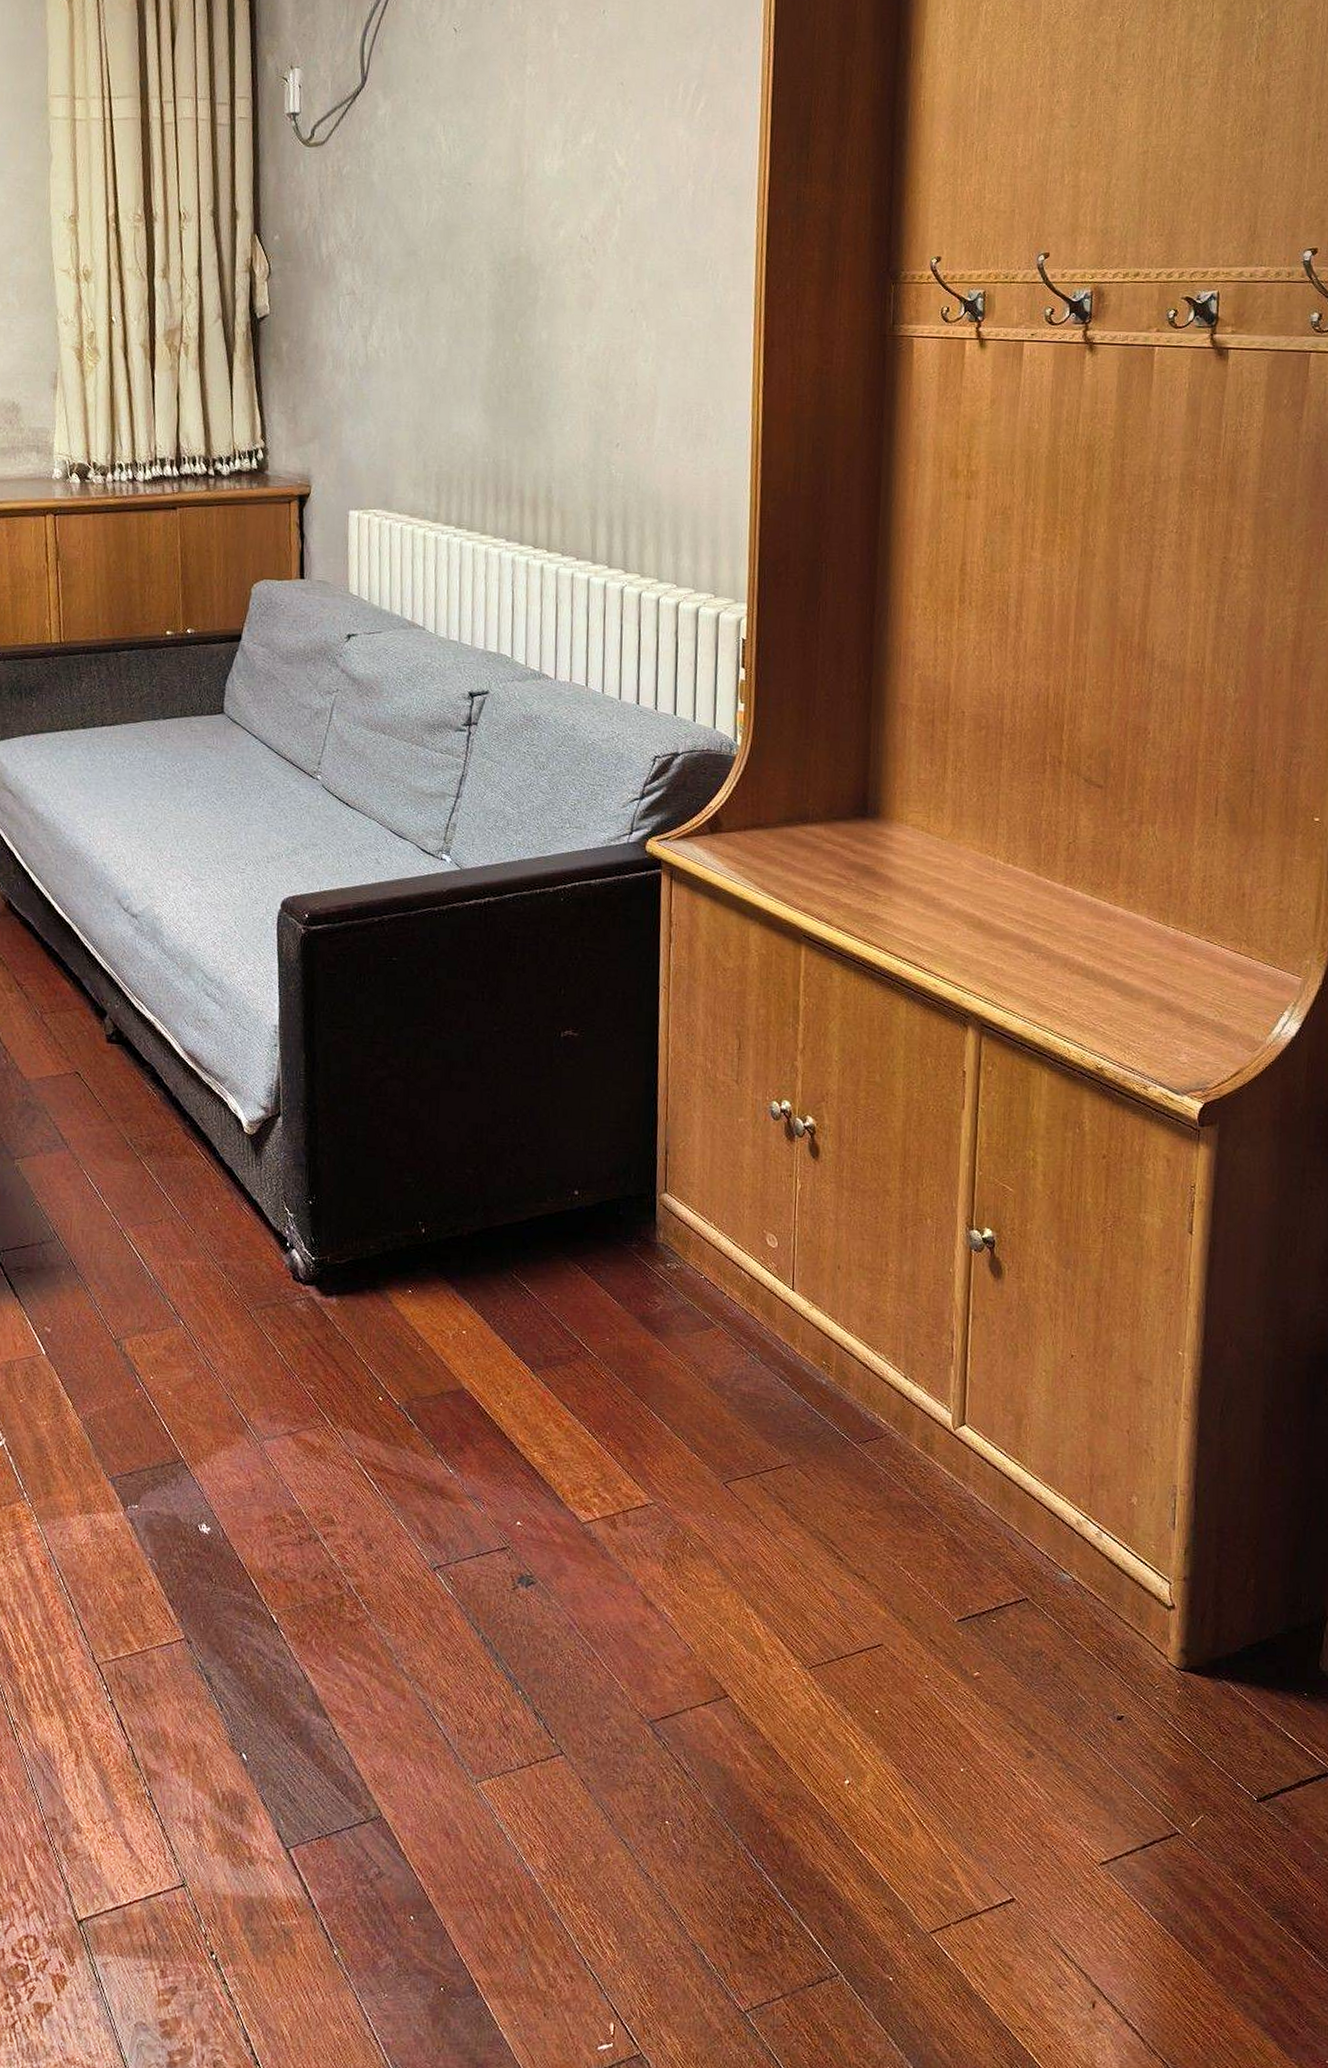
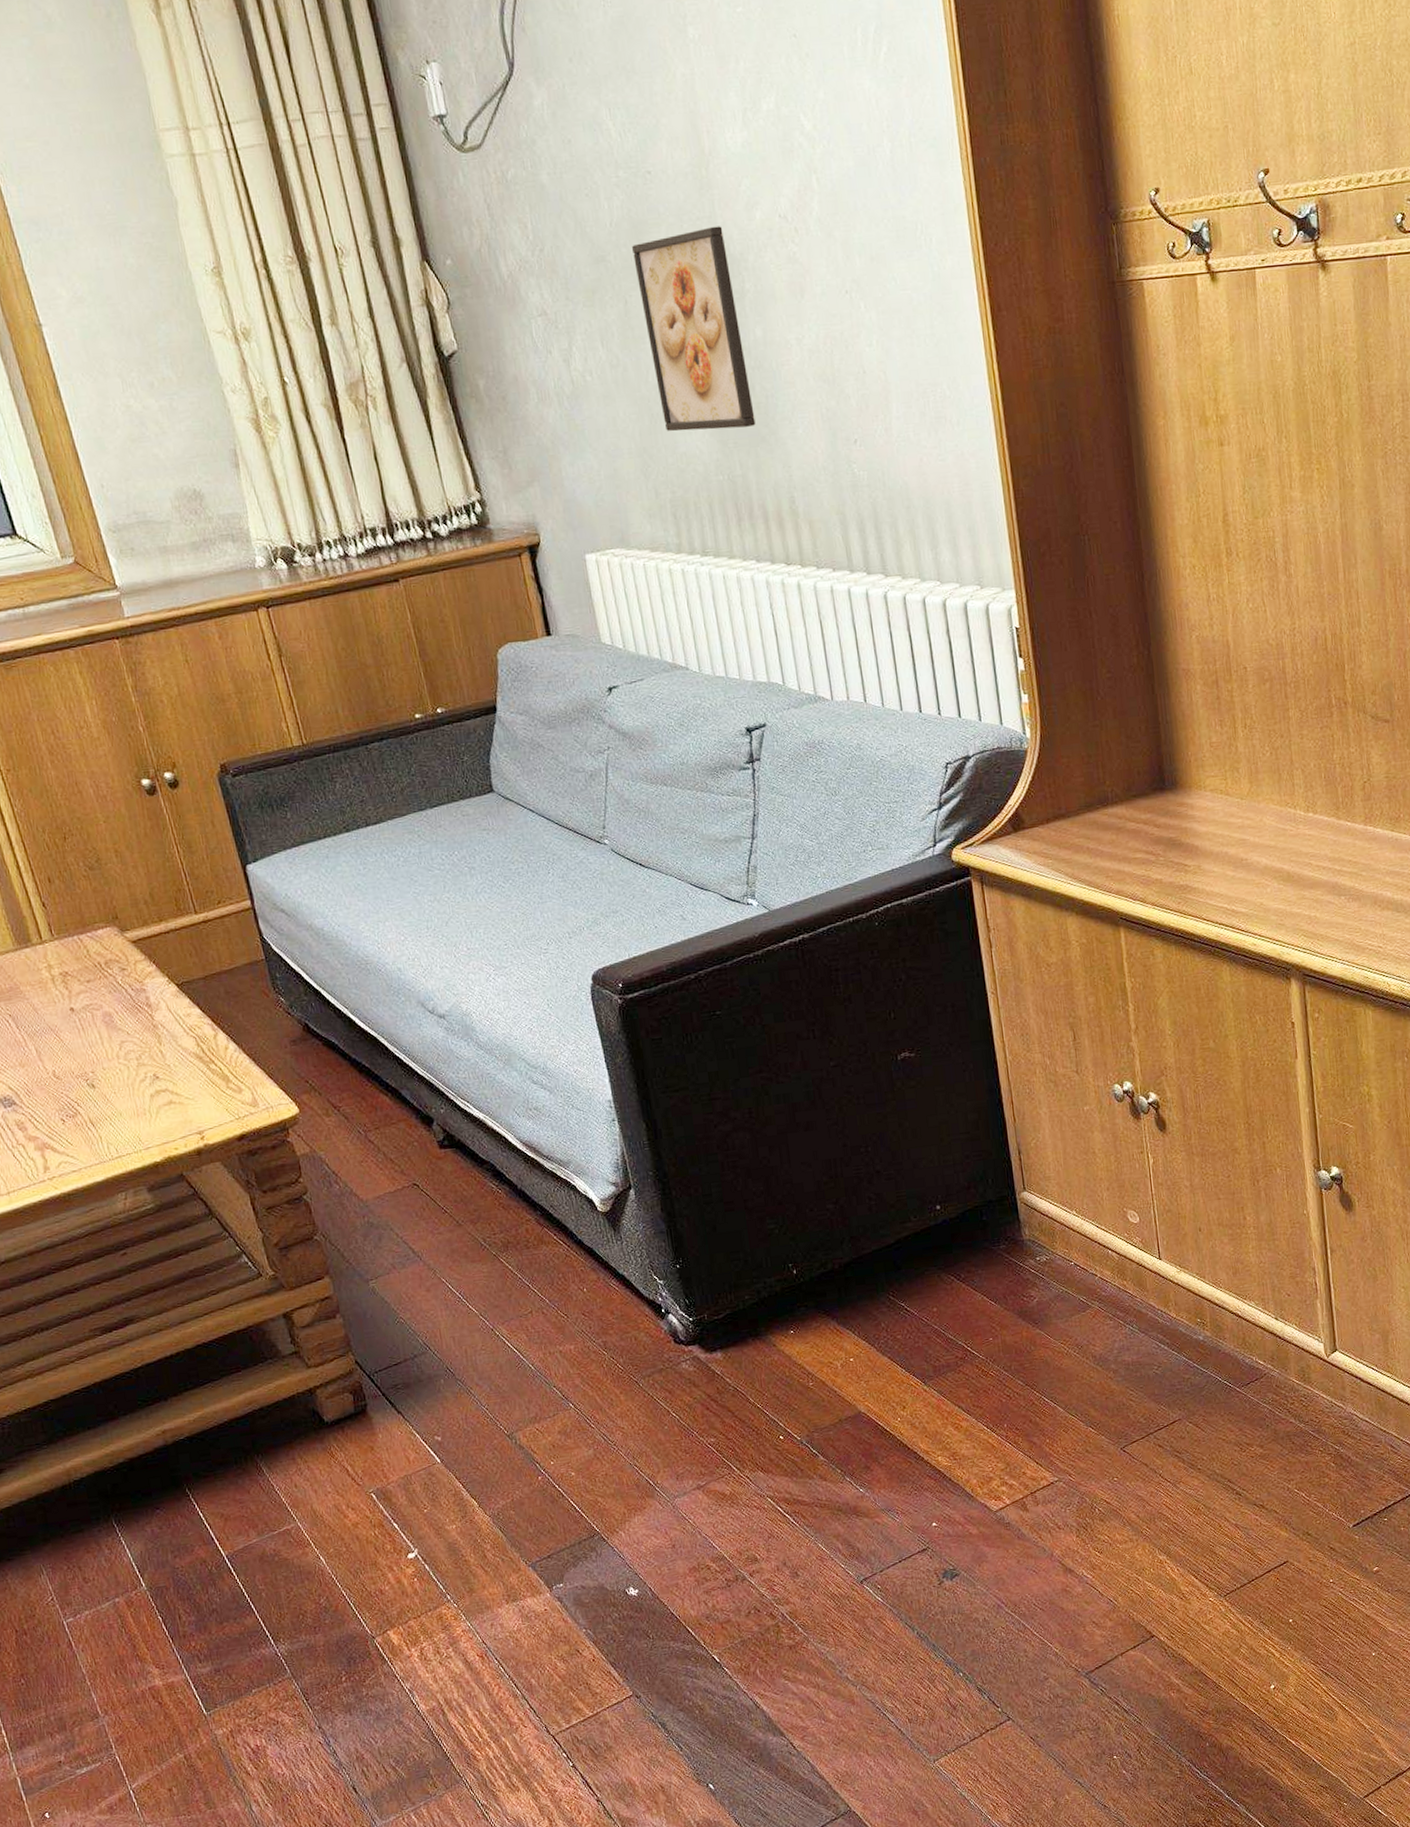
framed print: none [442,237,528,418] -> present [632,226,756,432]

